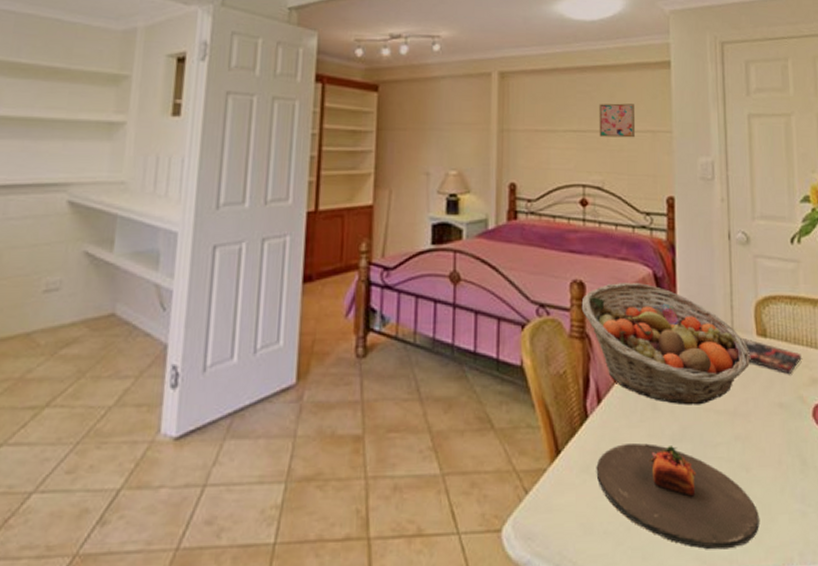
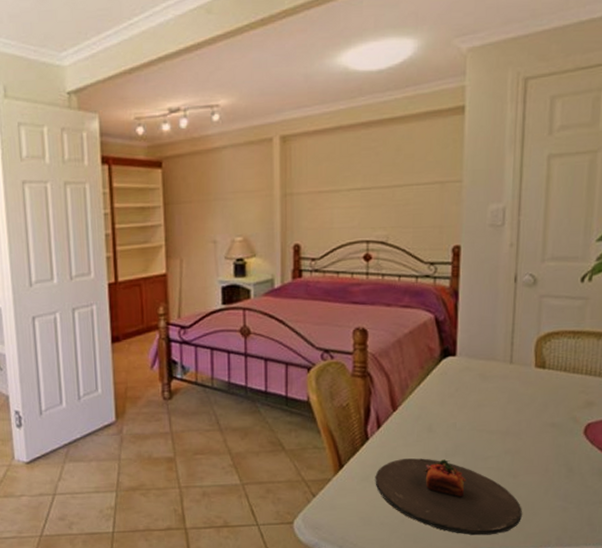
fruit basket: present [581,283,750,405] -> none [363,327,526,428]
wall art: present [599,103,636,138] -> none [384,156,424,192]
book: present [740,337,802,374] -> none [518,369,579,399]

